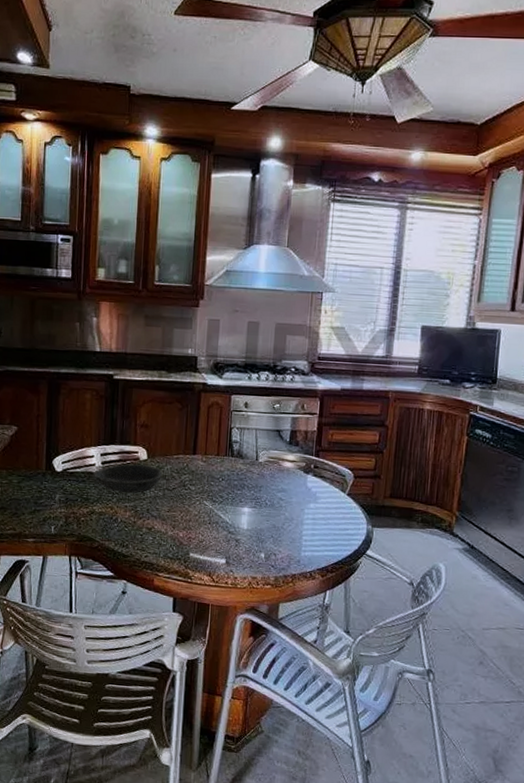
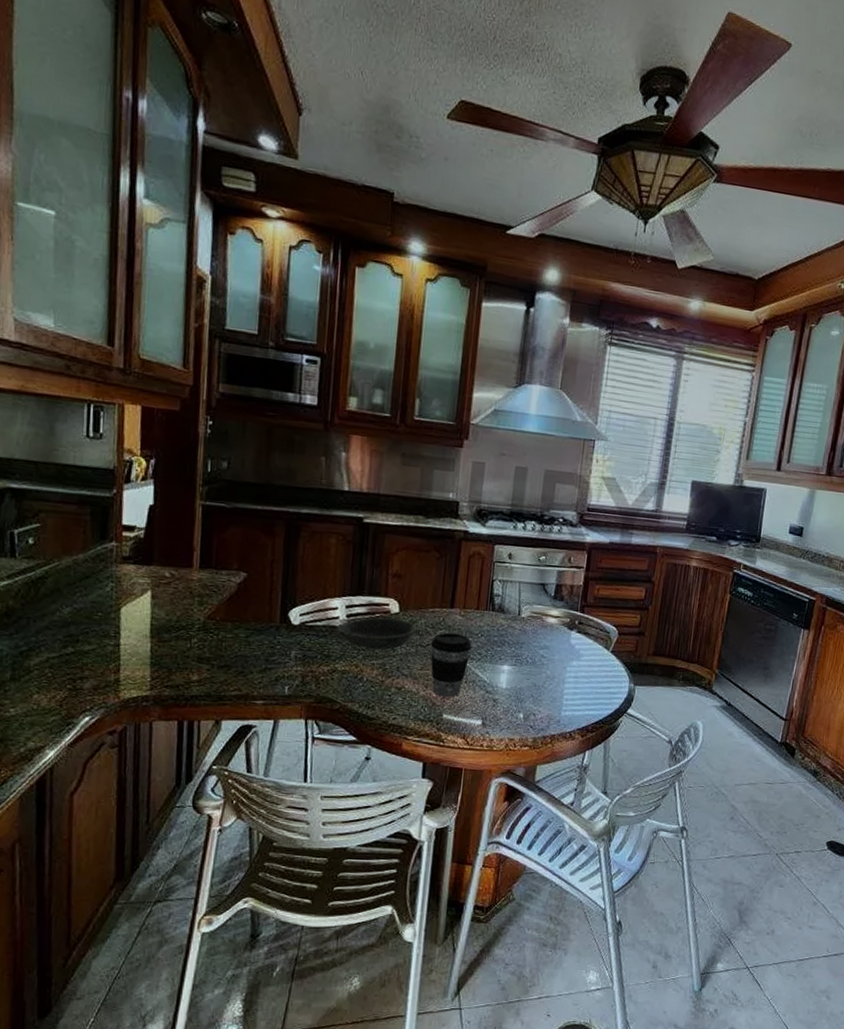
coffee cup: none [176,477,214,537] -> present [430,632,472,697]

